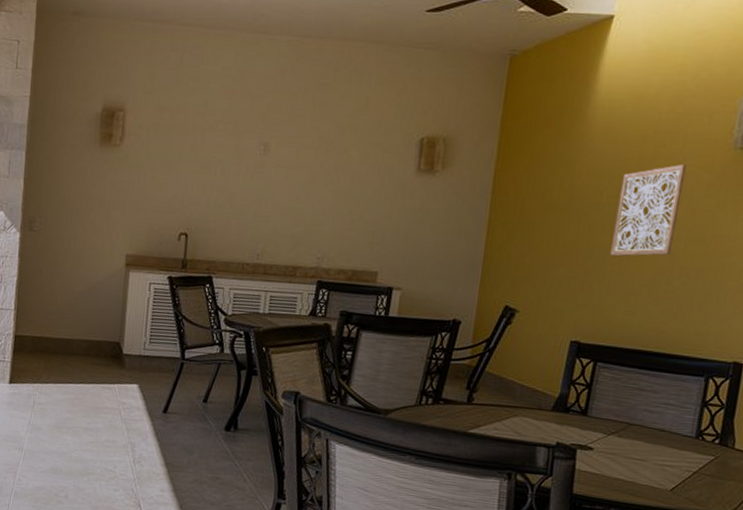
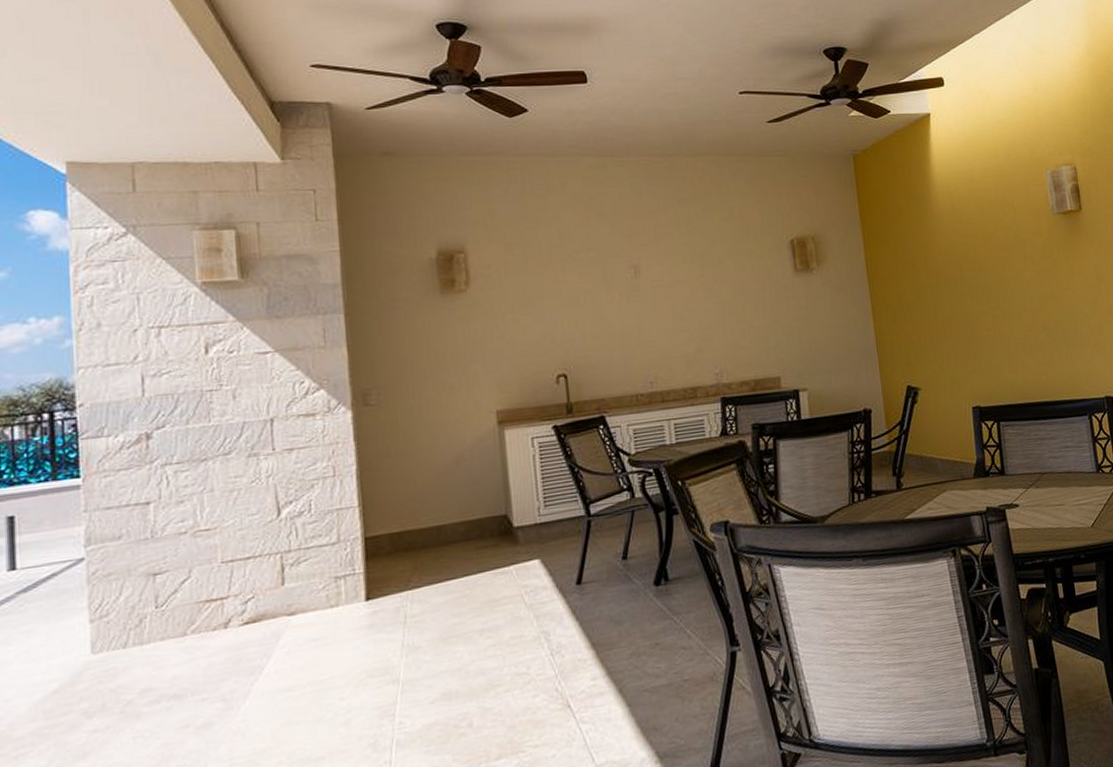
wall art: present [610,164,687,257] -> none [974,232,1031,322]

